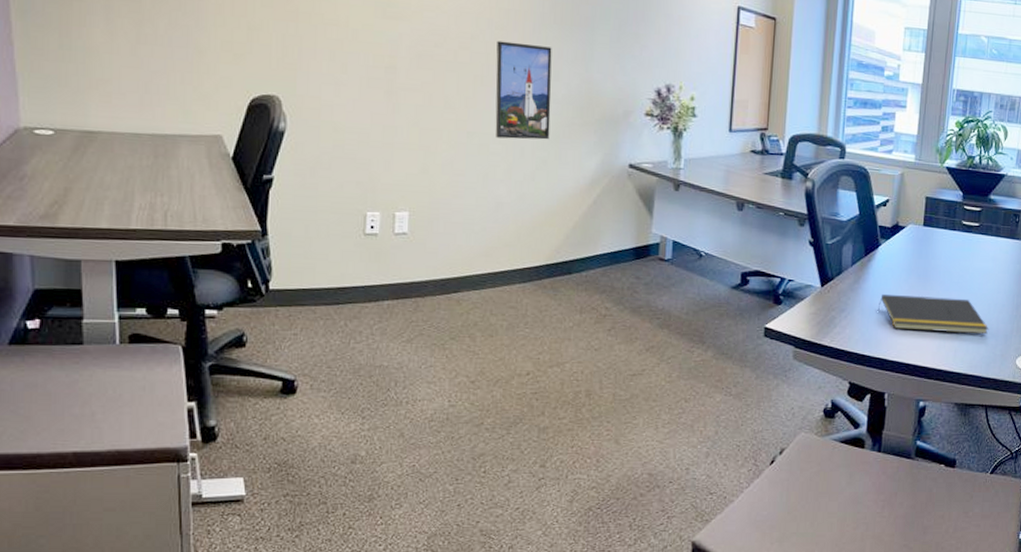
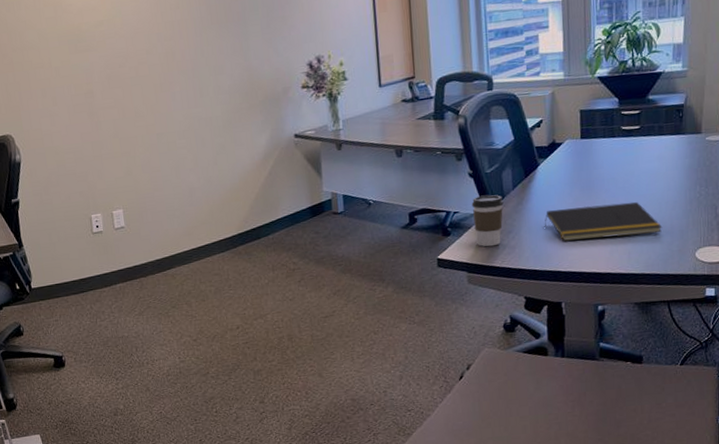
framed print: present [495,40,552,140] -> none [168,46,224,134]
coffee cup: none [807,267,841,323] -> present [471,195,504,247]

